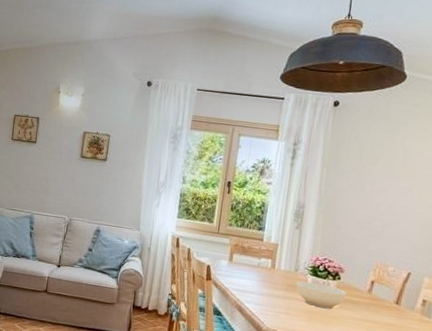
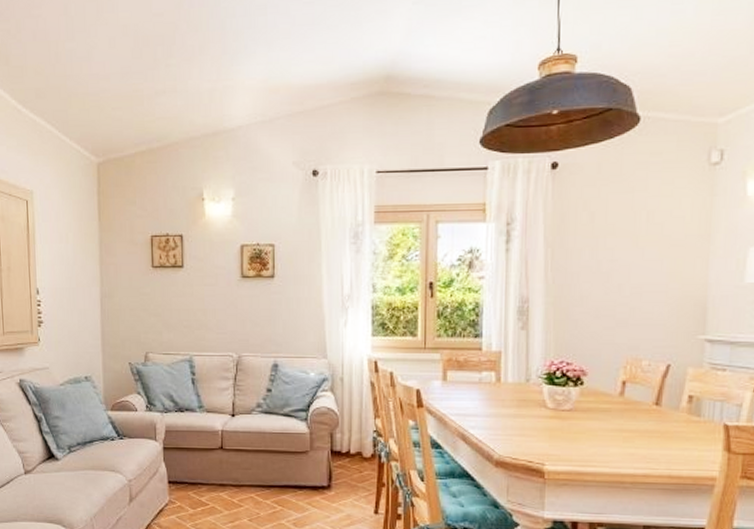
bowl: present [296,281,347,309] -> none [529,393,593,423]

